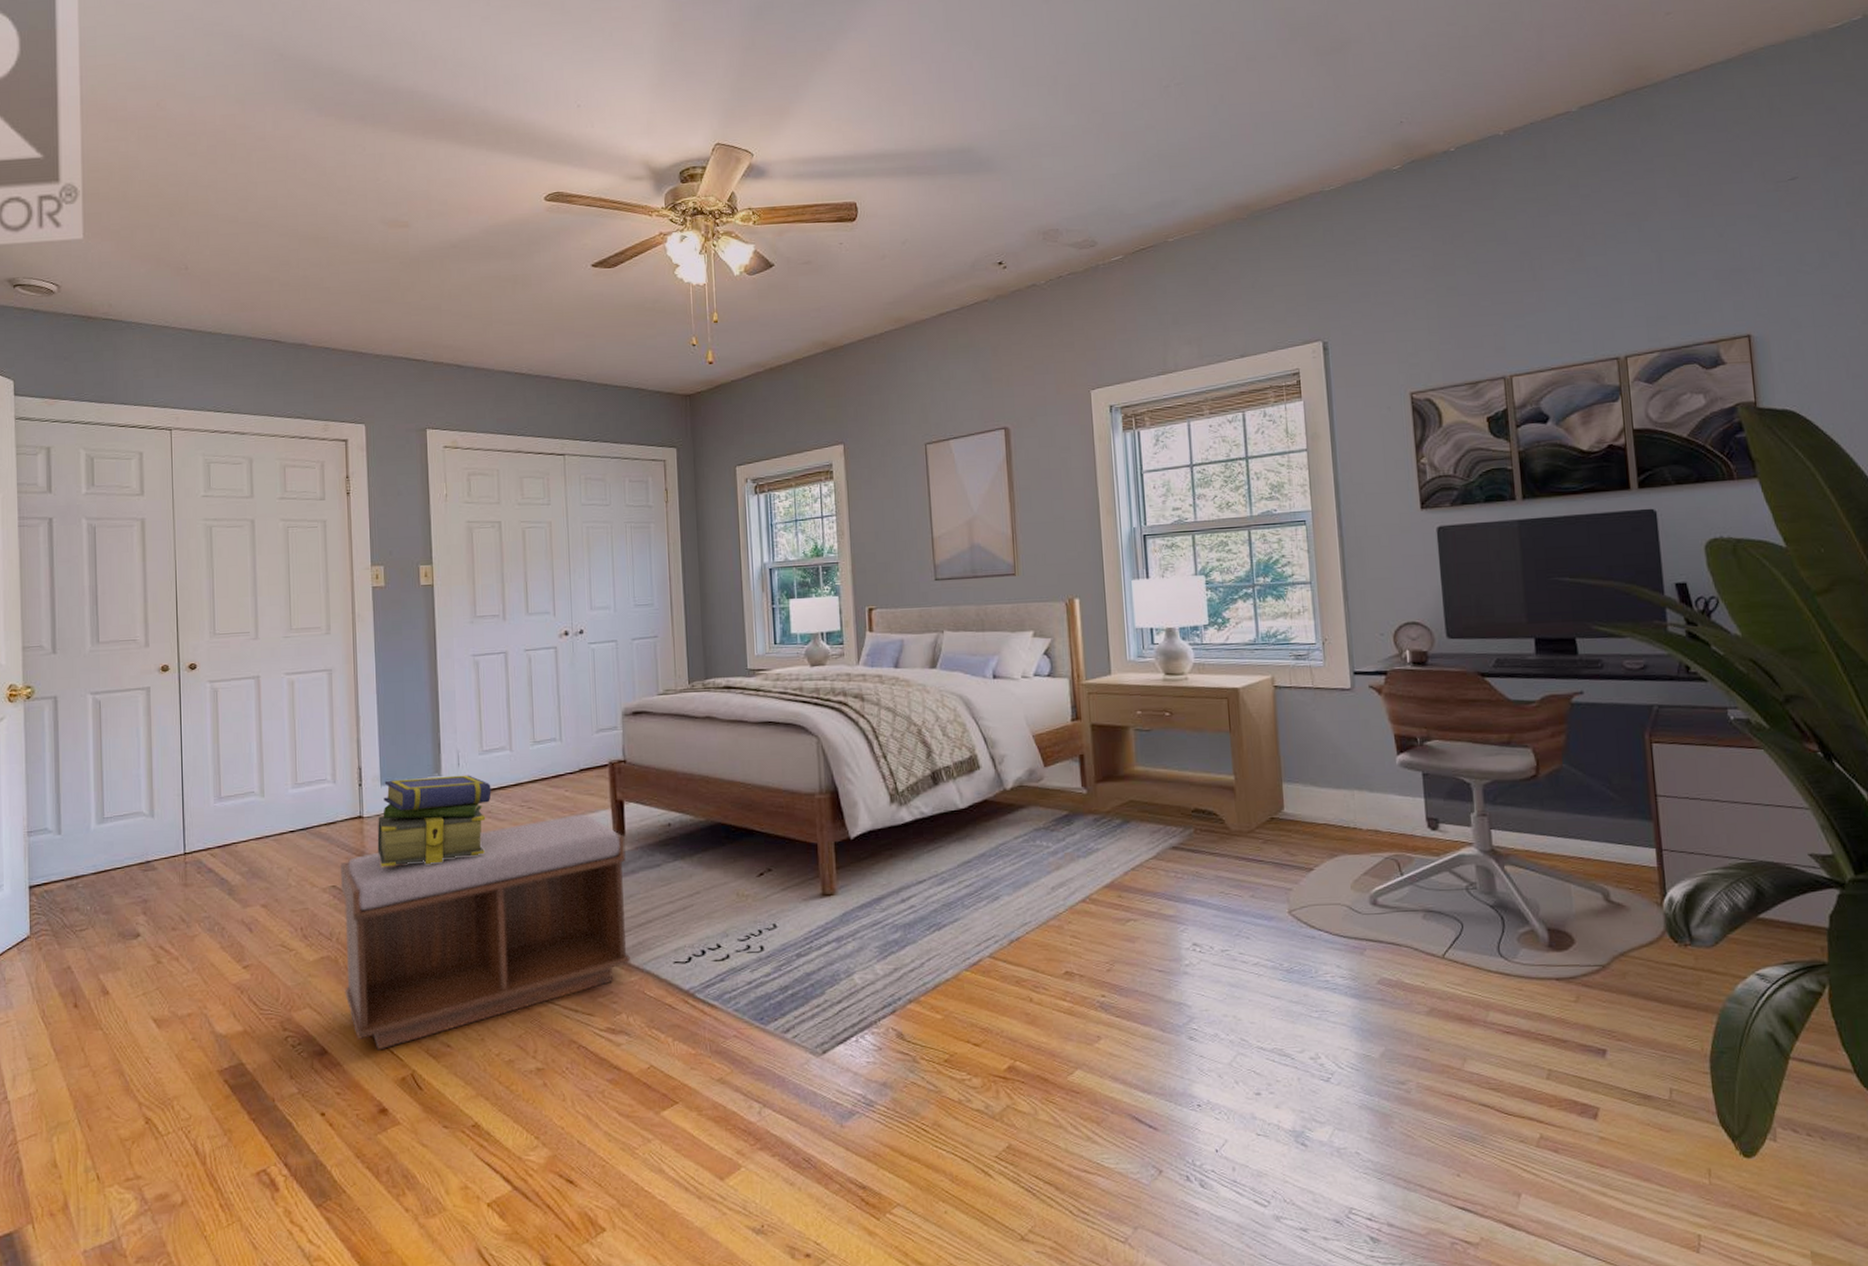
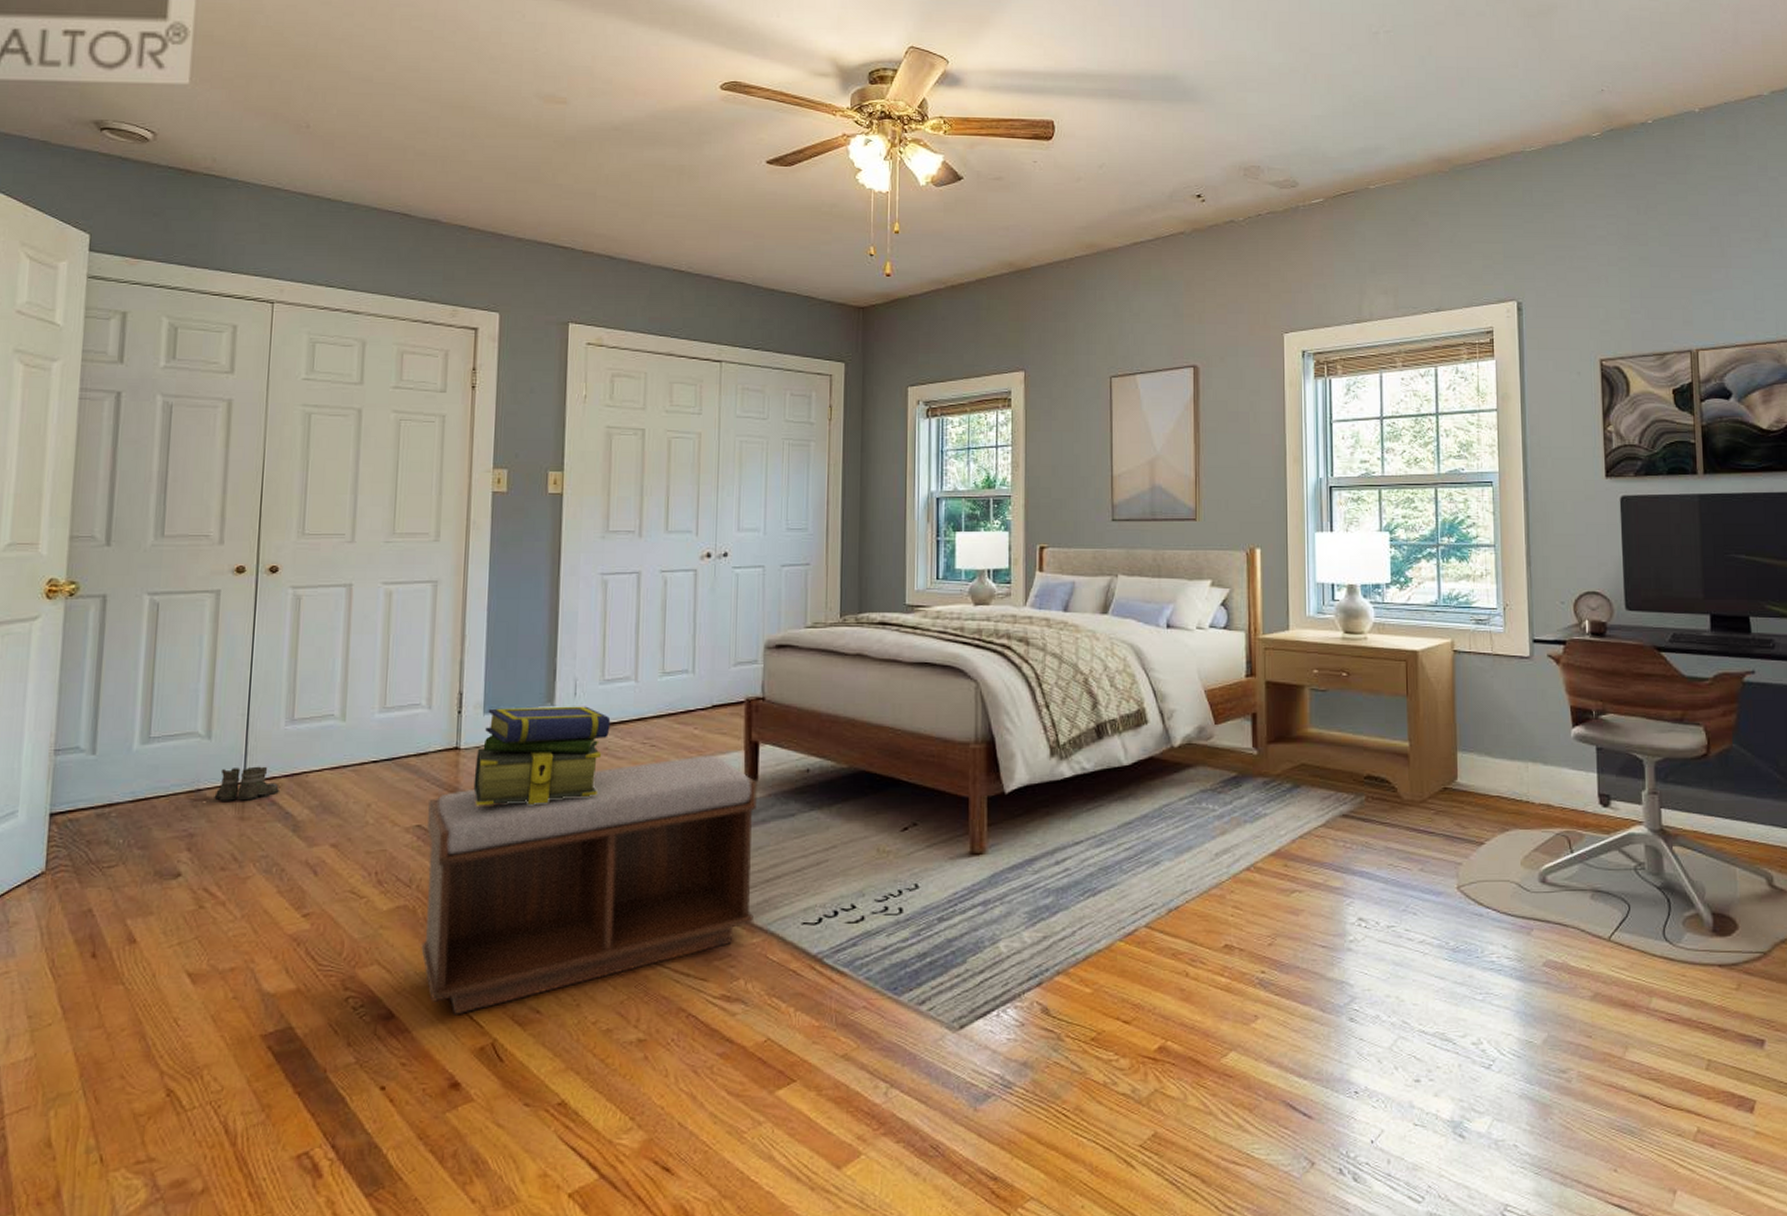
boots: none [157,839,214,871] -> present [209,766,279,801]

